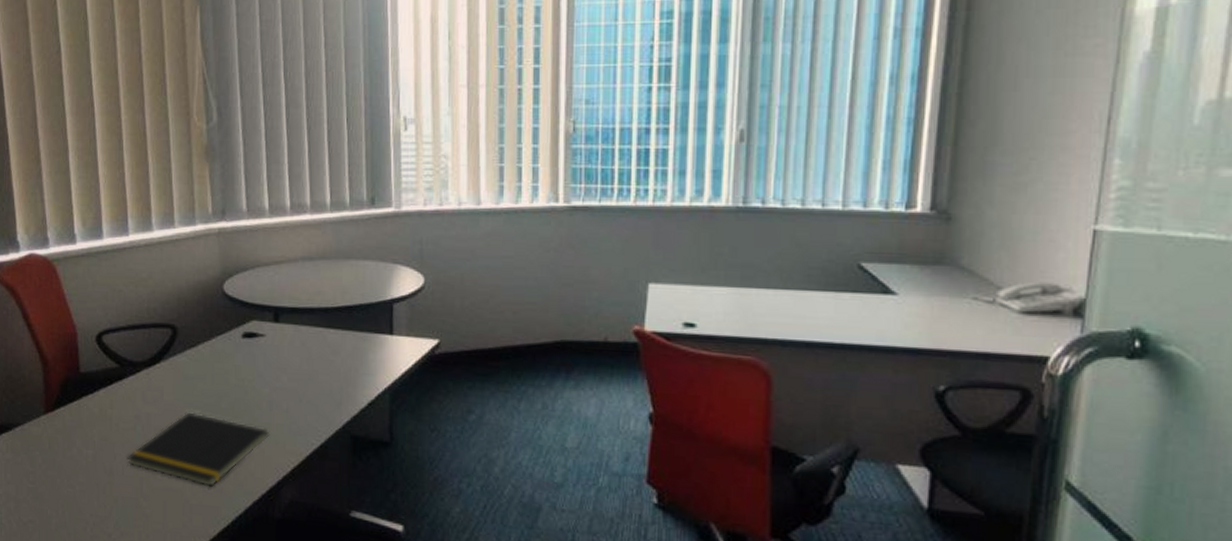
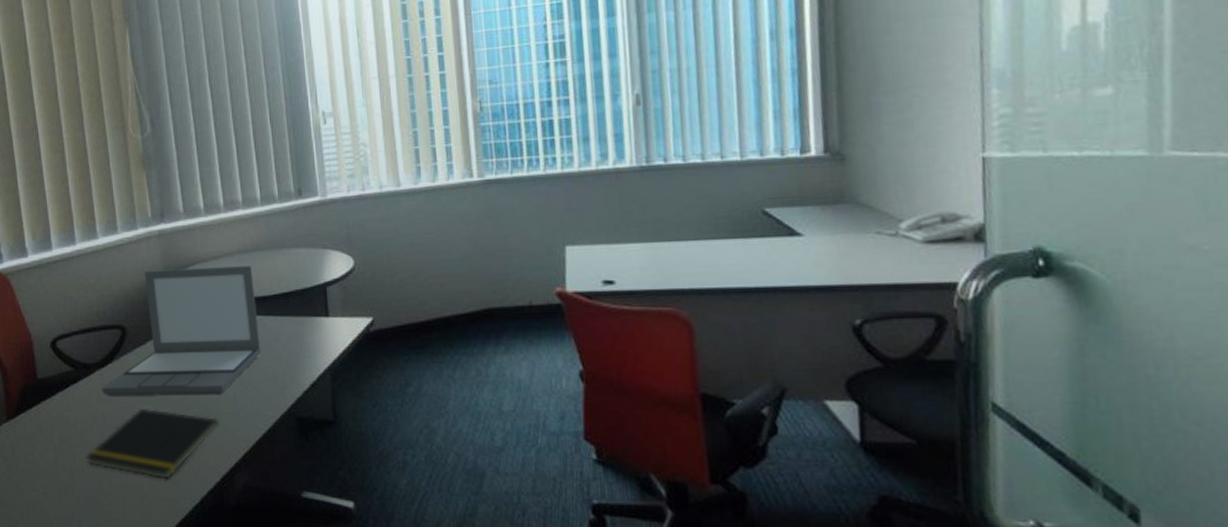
laptop: none [148,270,319,406] -> present [102,266,262,396]

